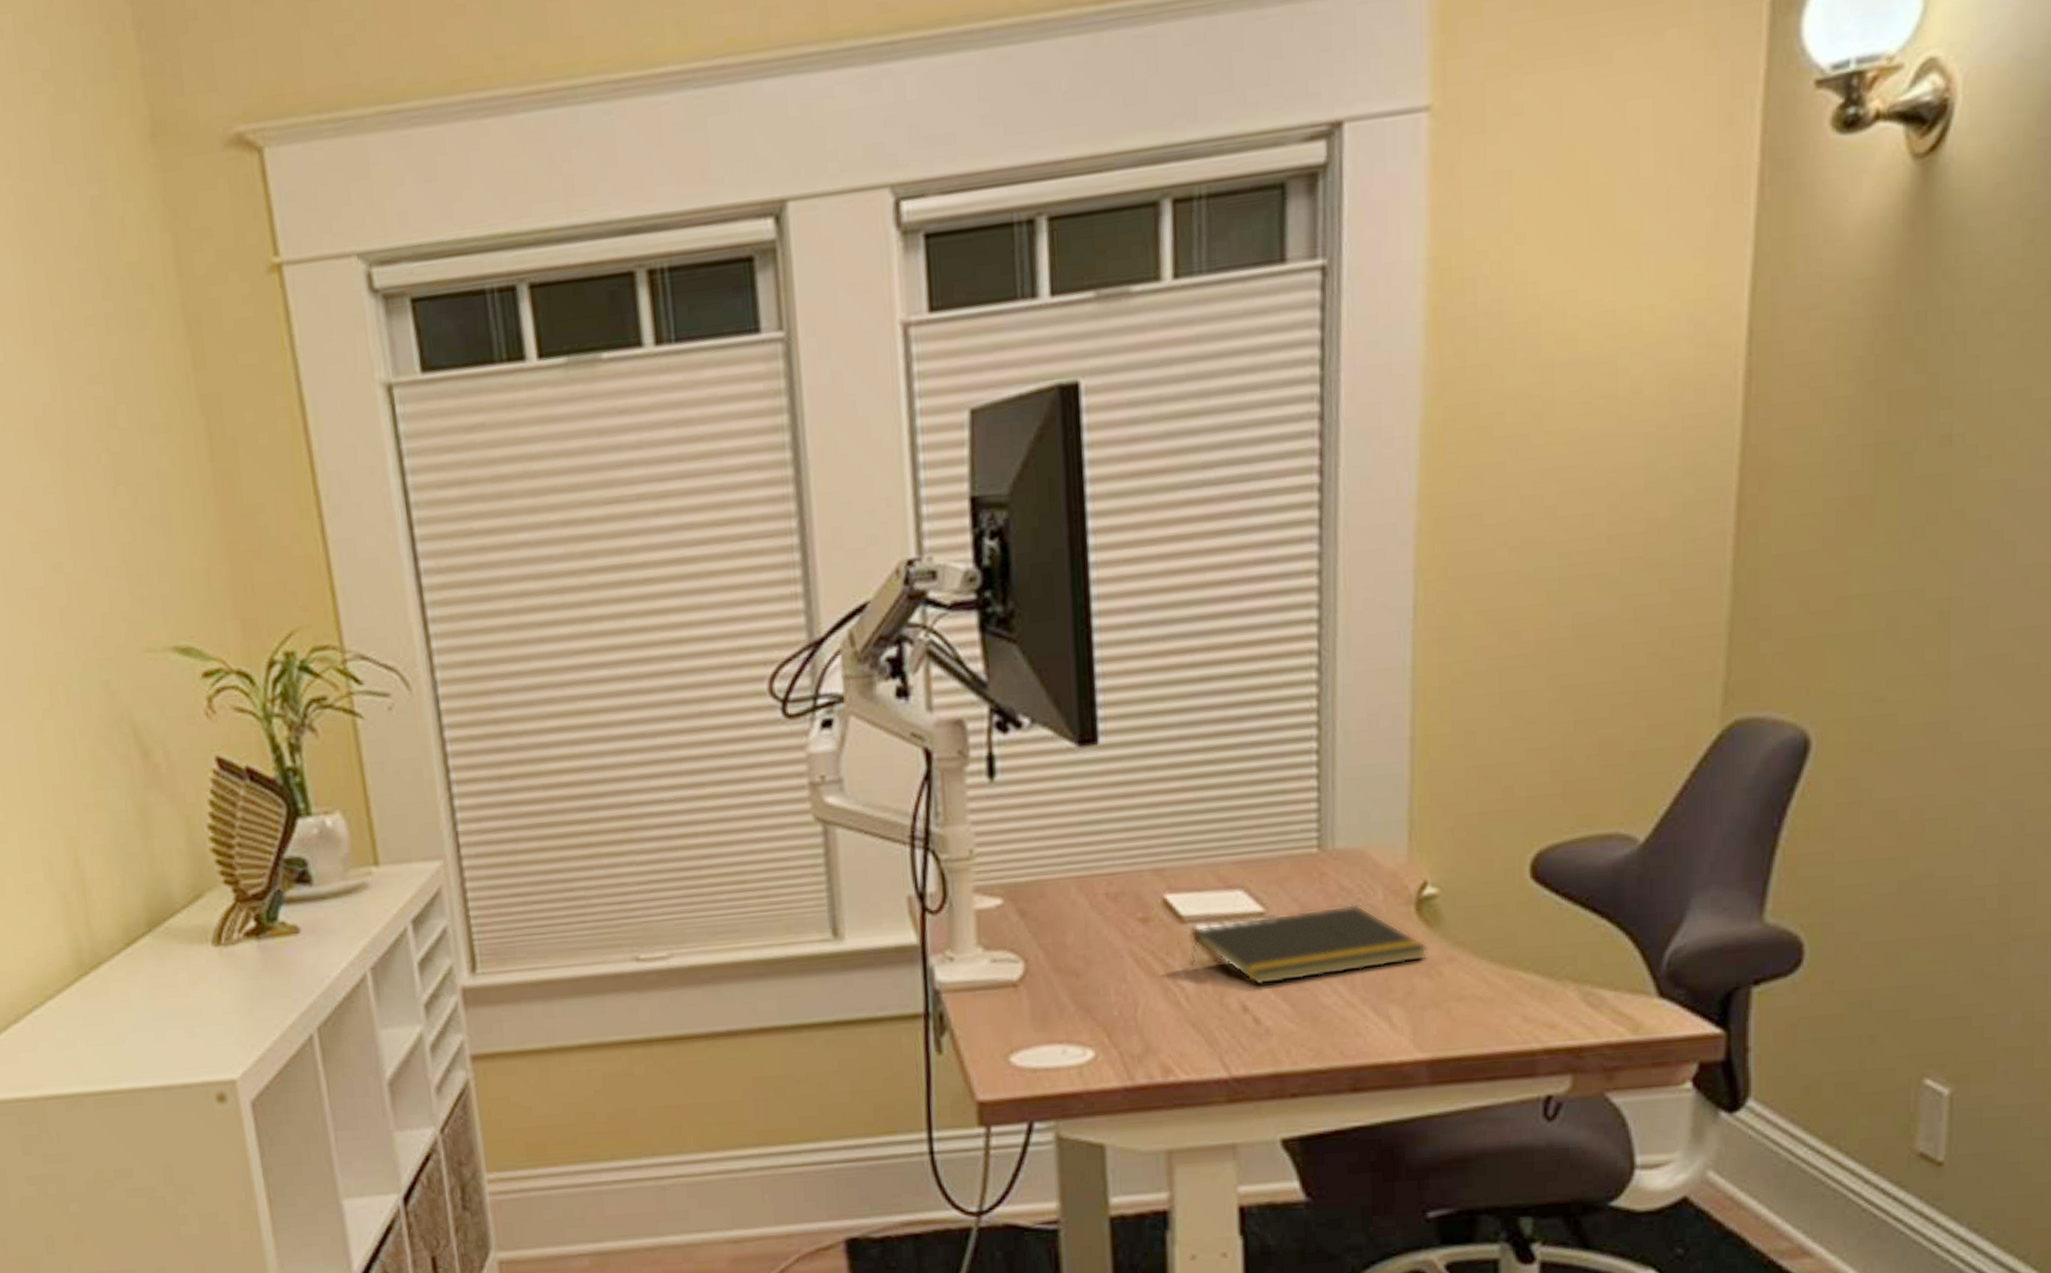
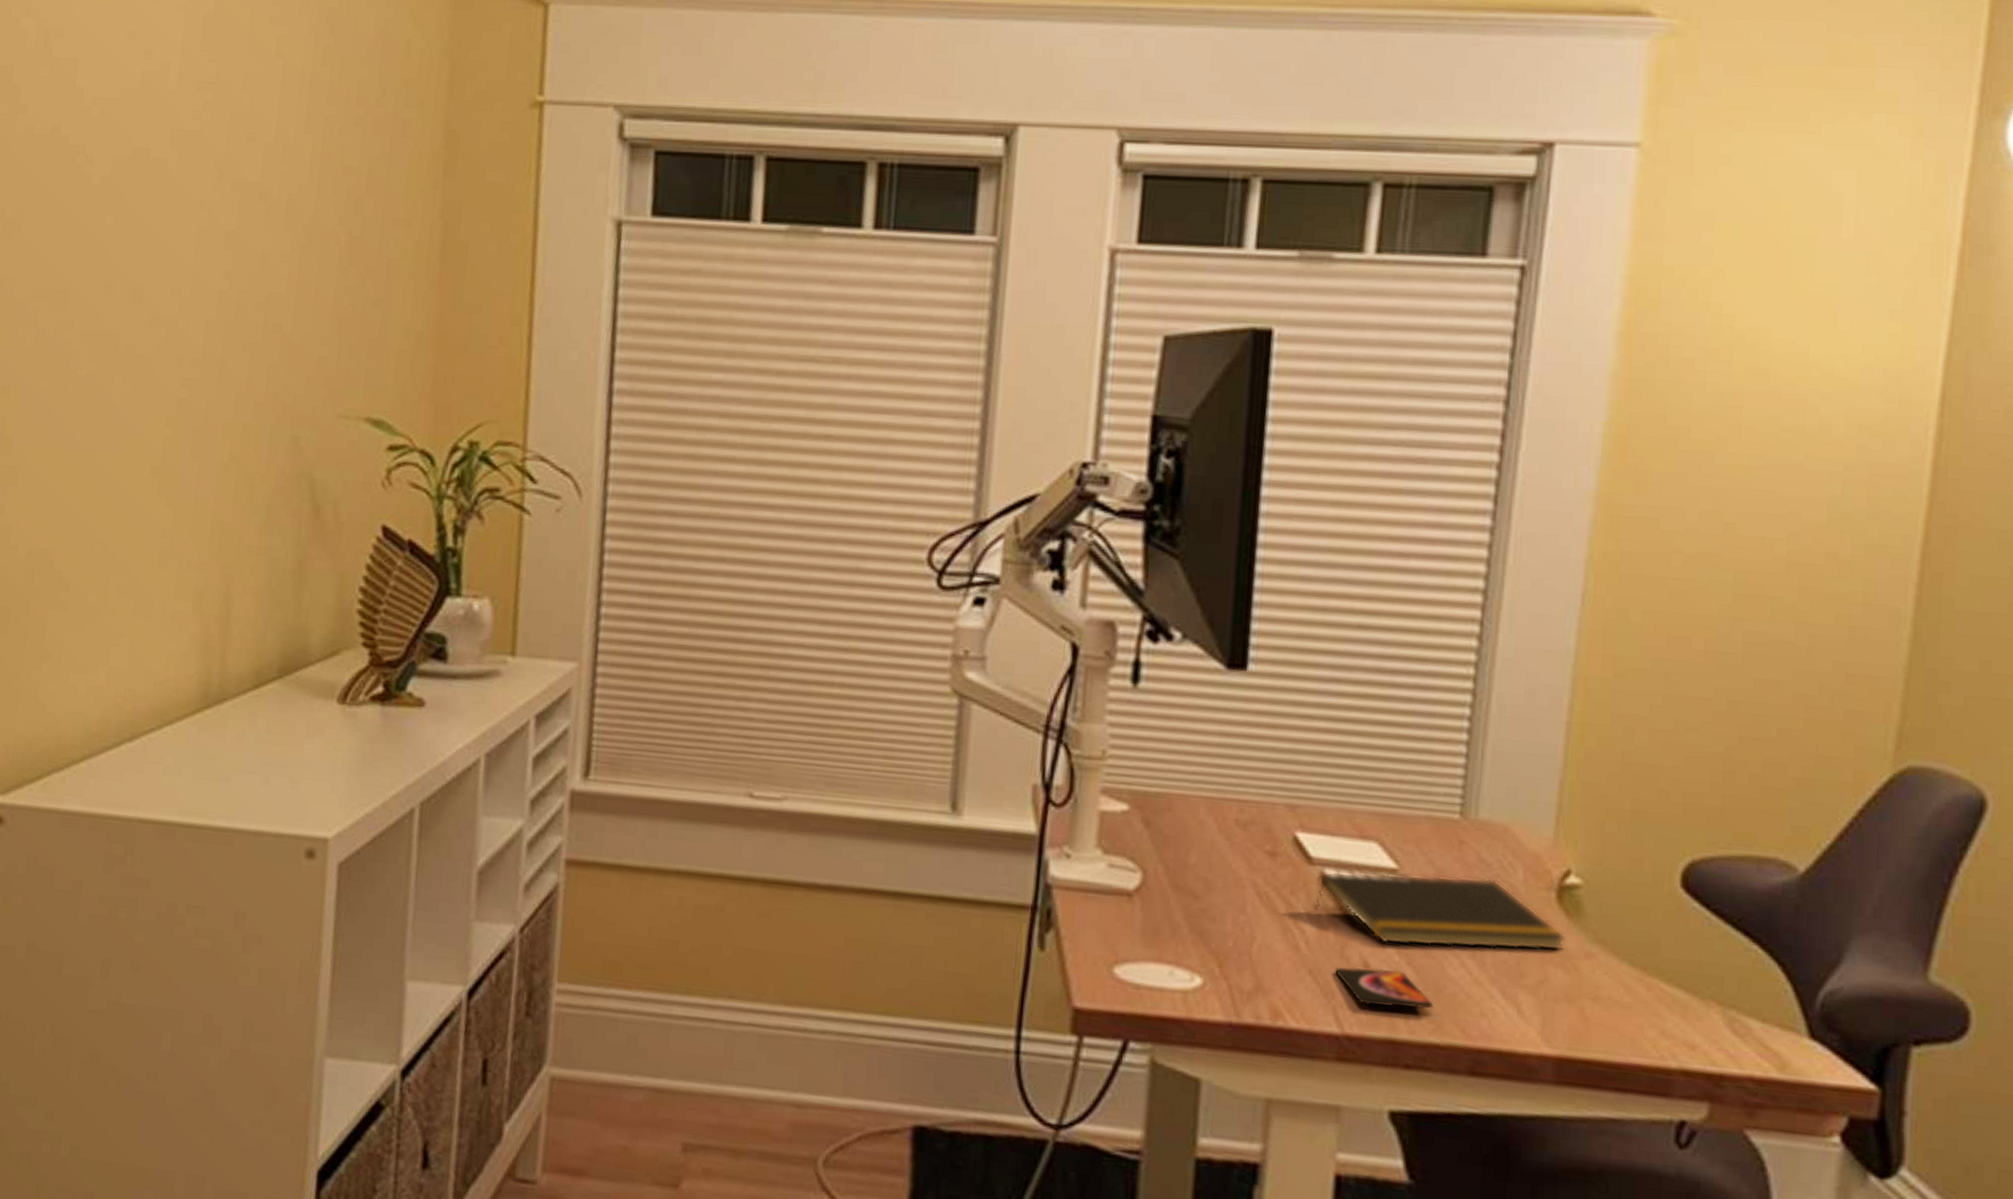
smartphone: none [1217,1008,1311,1046] -> present [1335,967,1433,1009]

